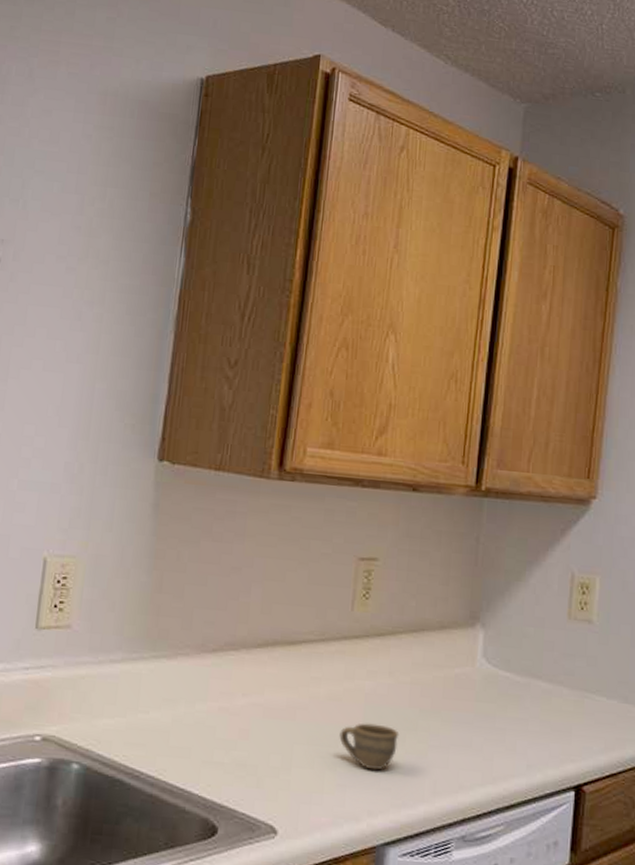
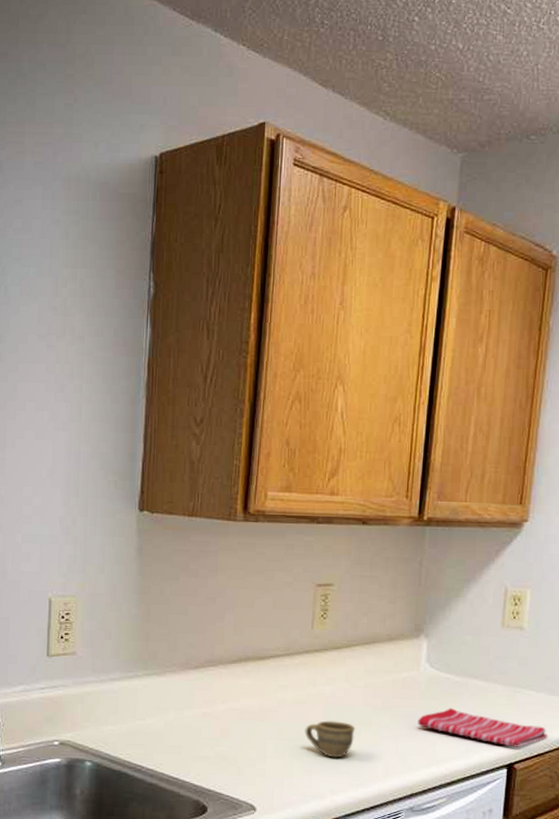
dish towel: none [472,714,622,766] -> present [418,708,548,748]

